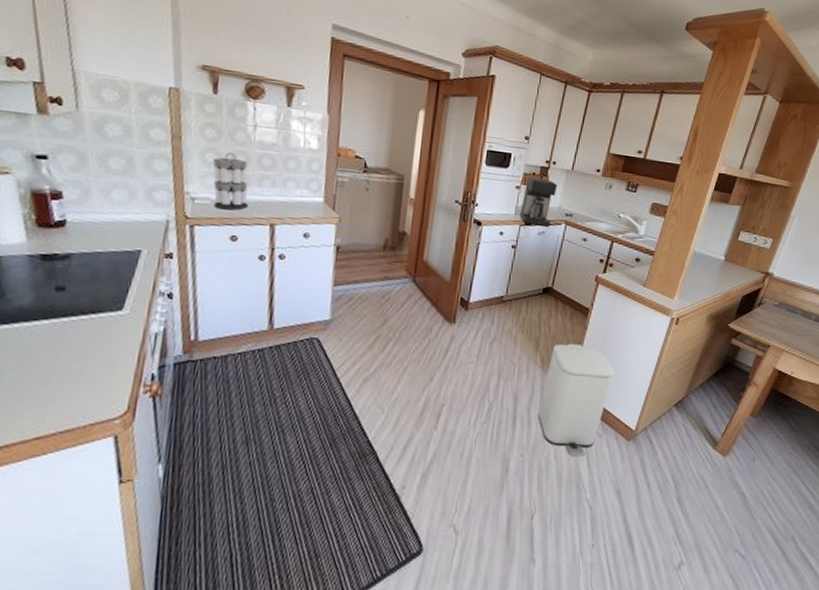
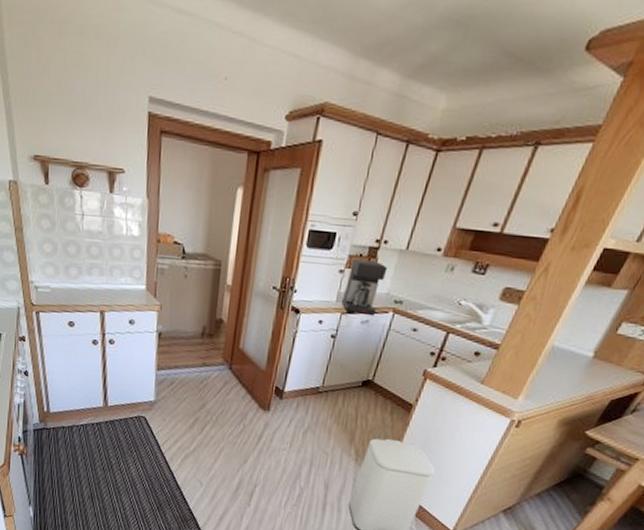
spice rack: present [213,152,249,211] -> none [50,242,82,298]

